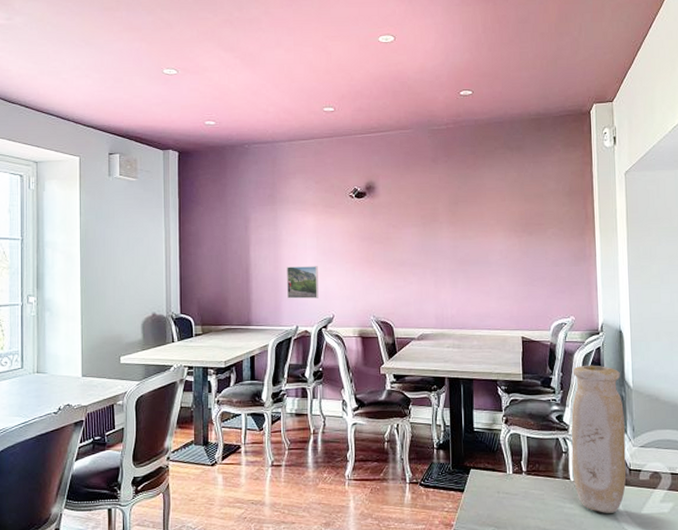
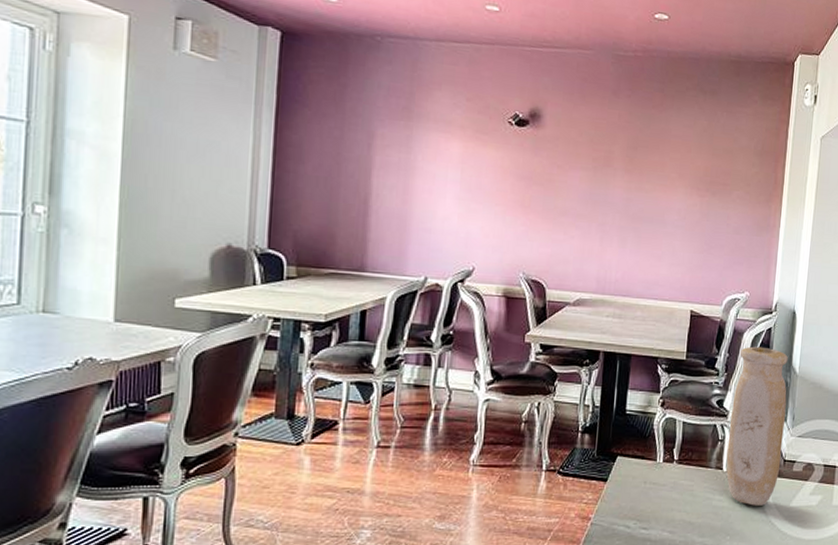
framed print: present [287,266,319,299] -> none [416,202,460,245]

